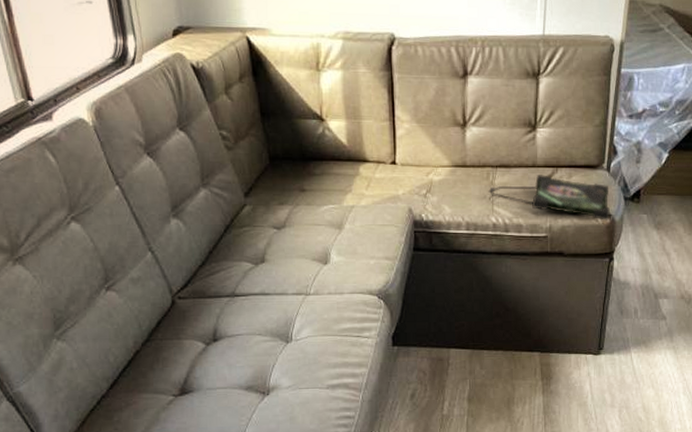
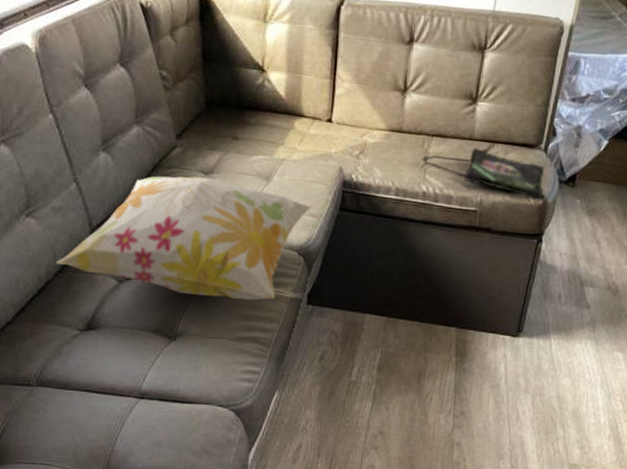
decorative pillow: none [142,232,386,349] -> present [56,176,312,301]

